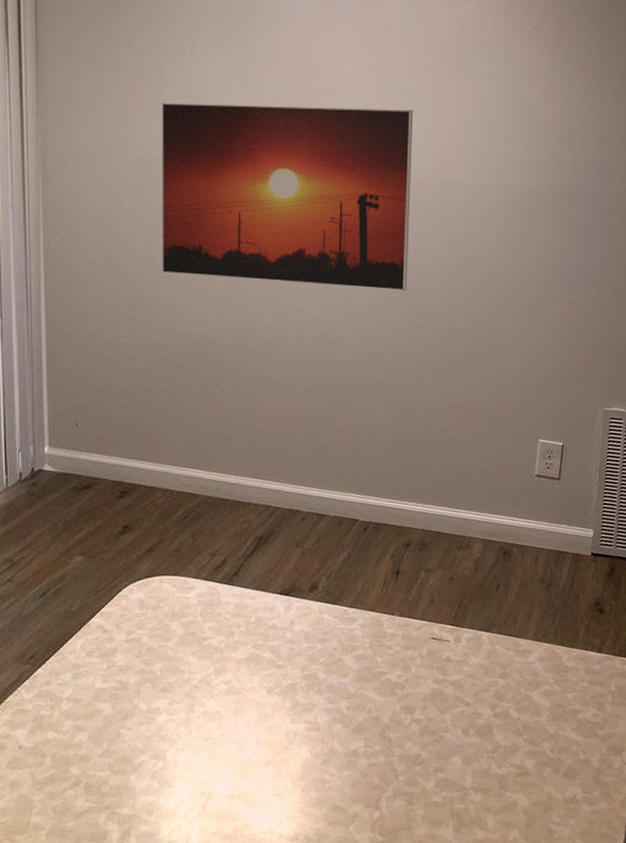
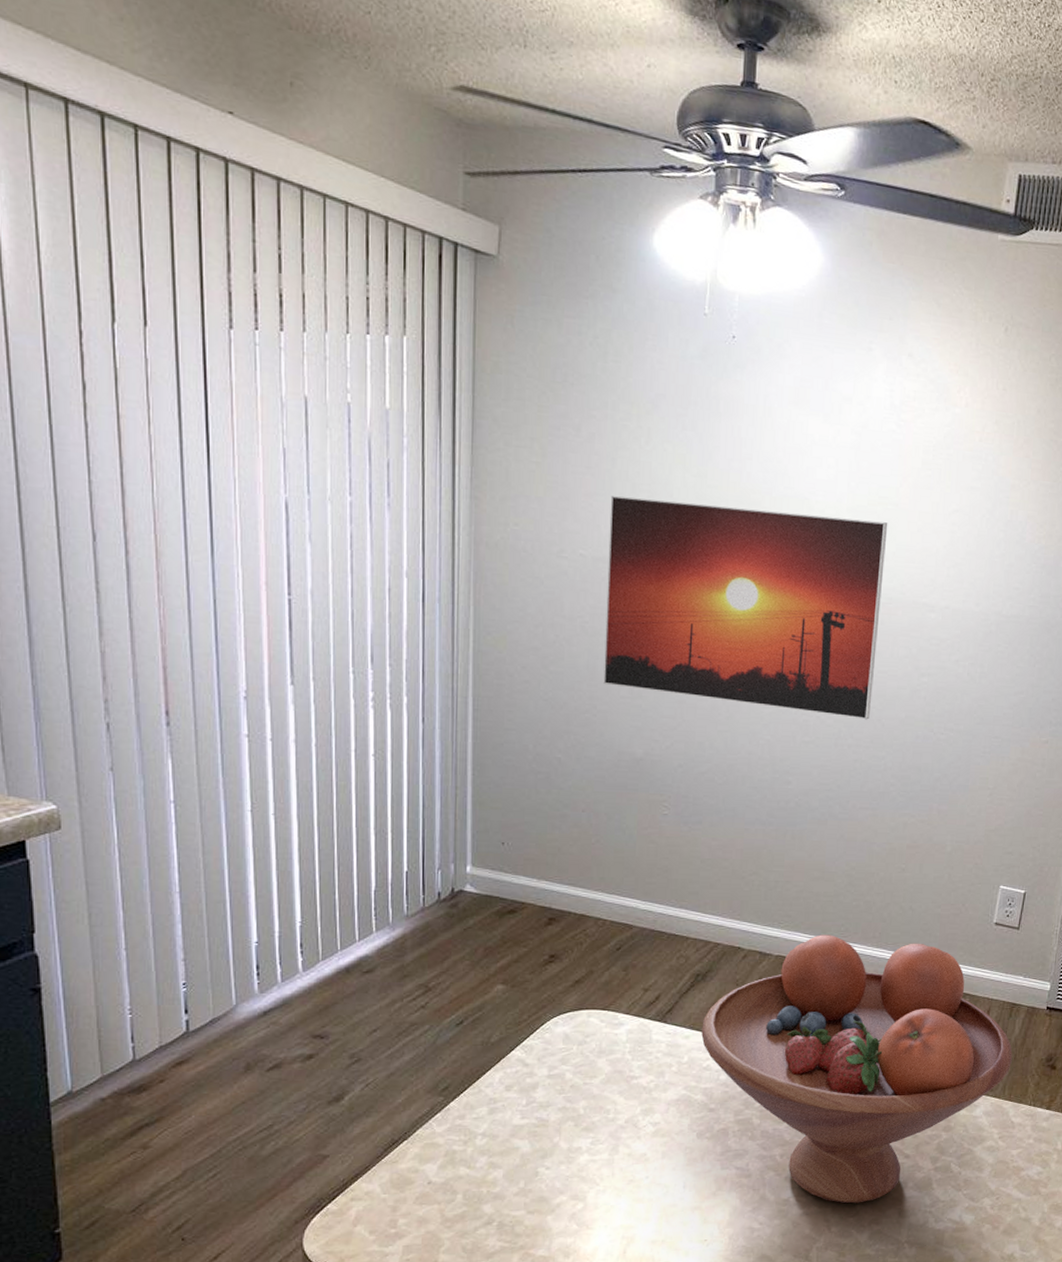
fruit bowl: none [266,494,562,753] -> present [701,934,1013,1204]

